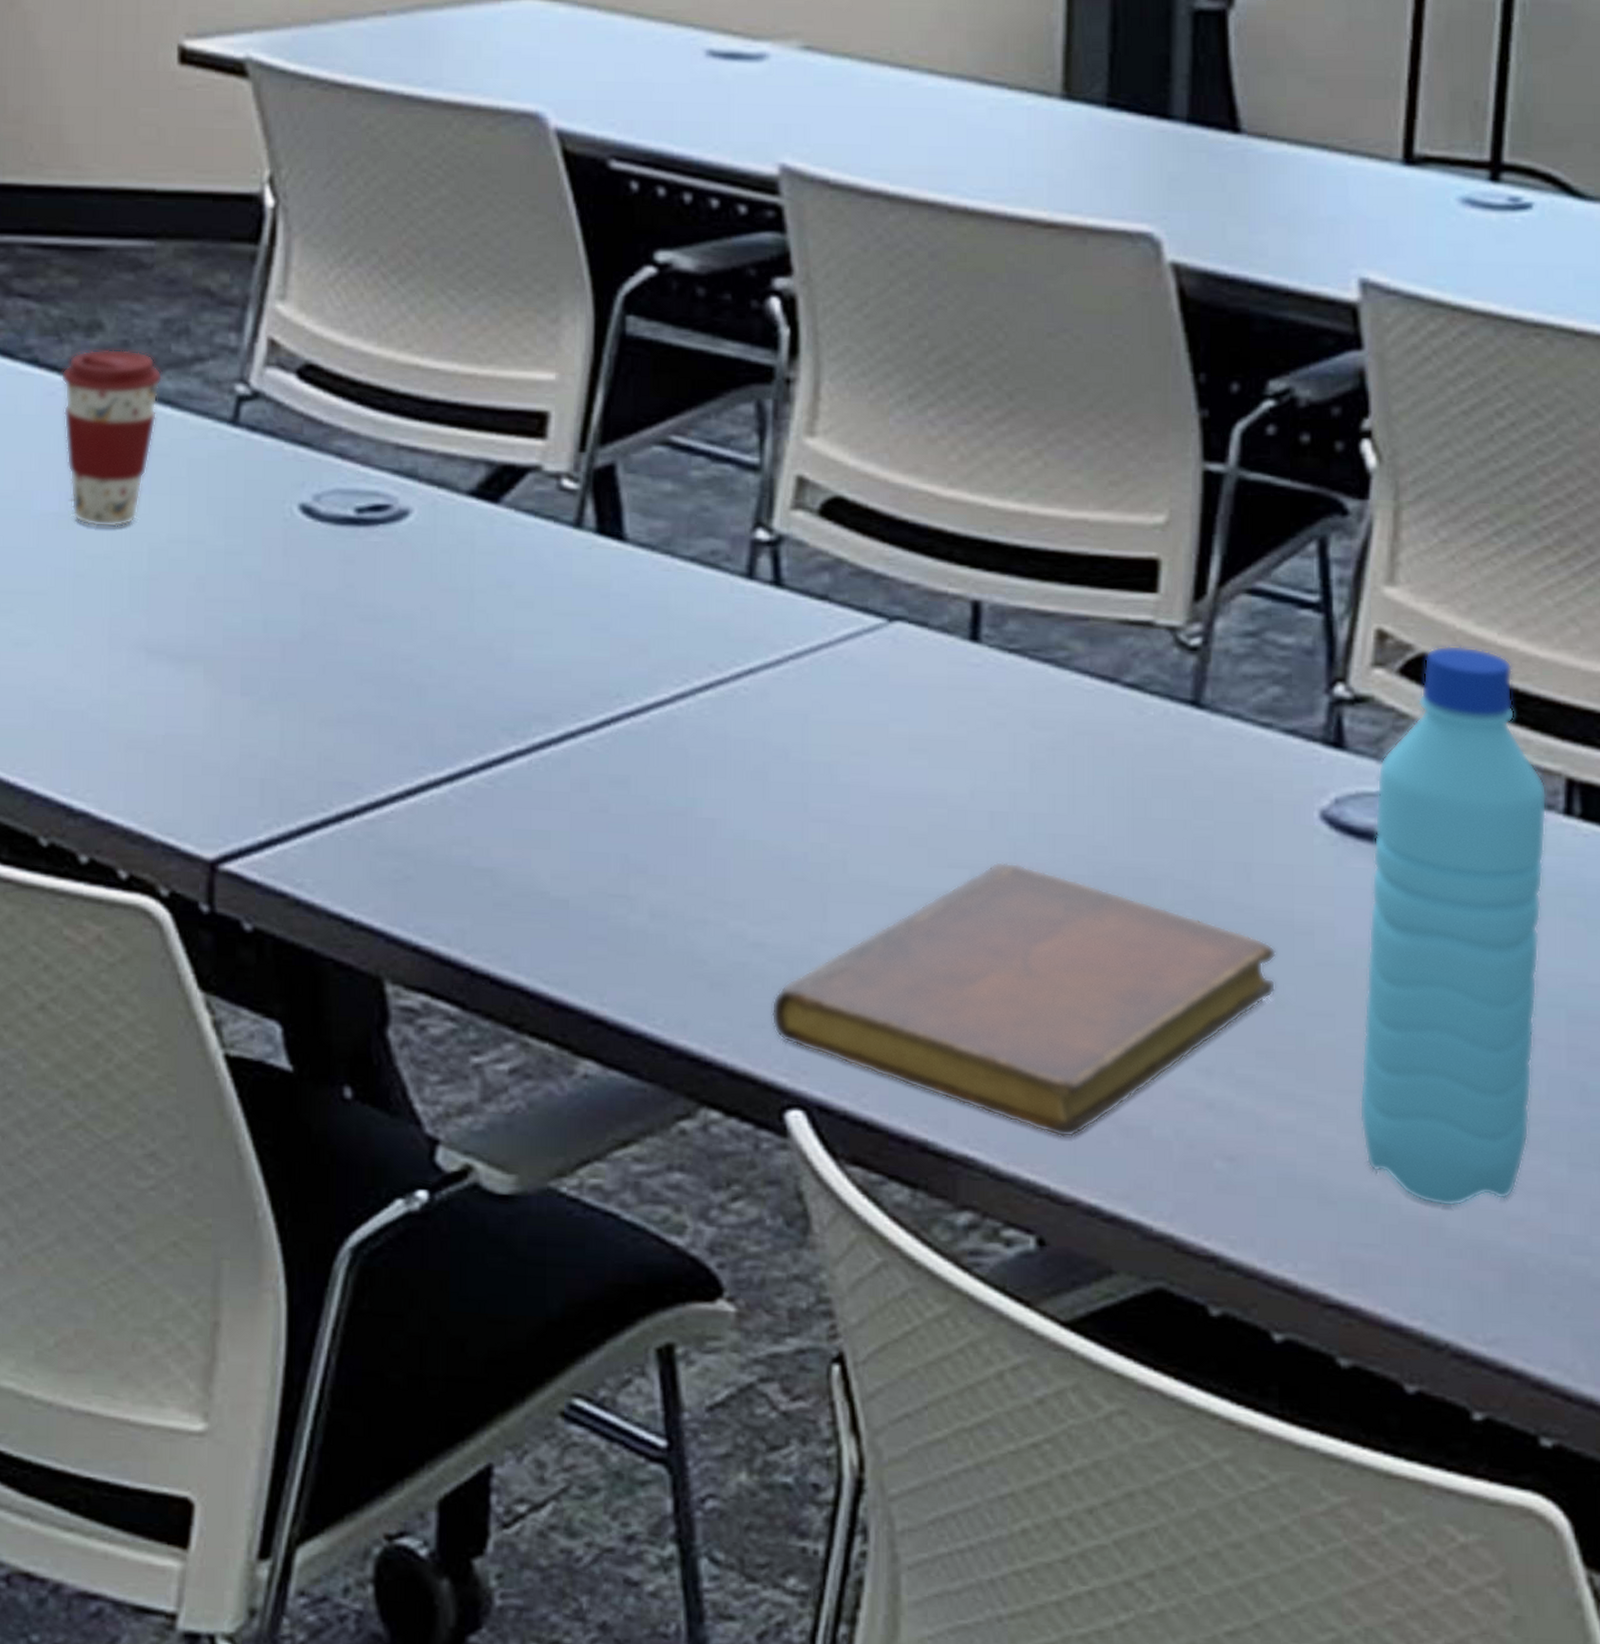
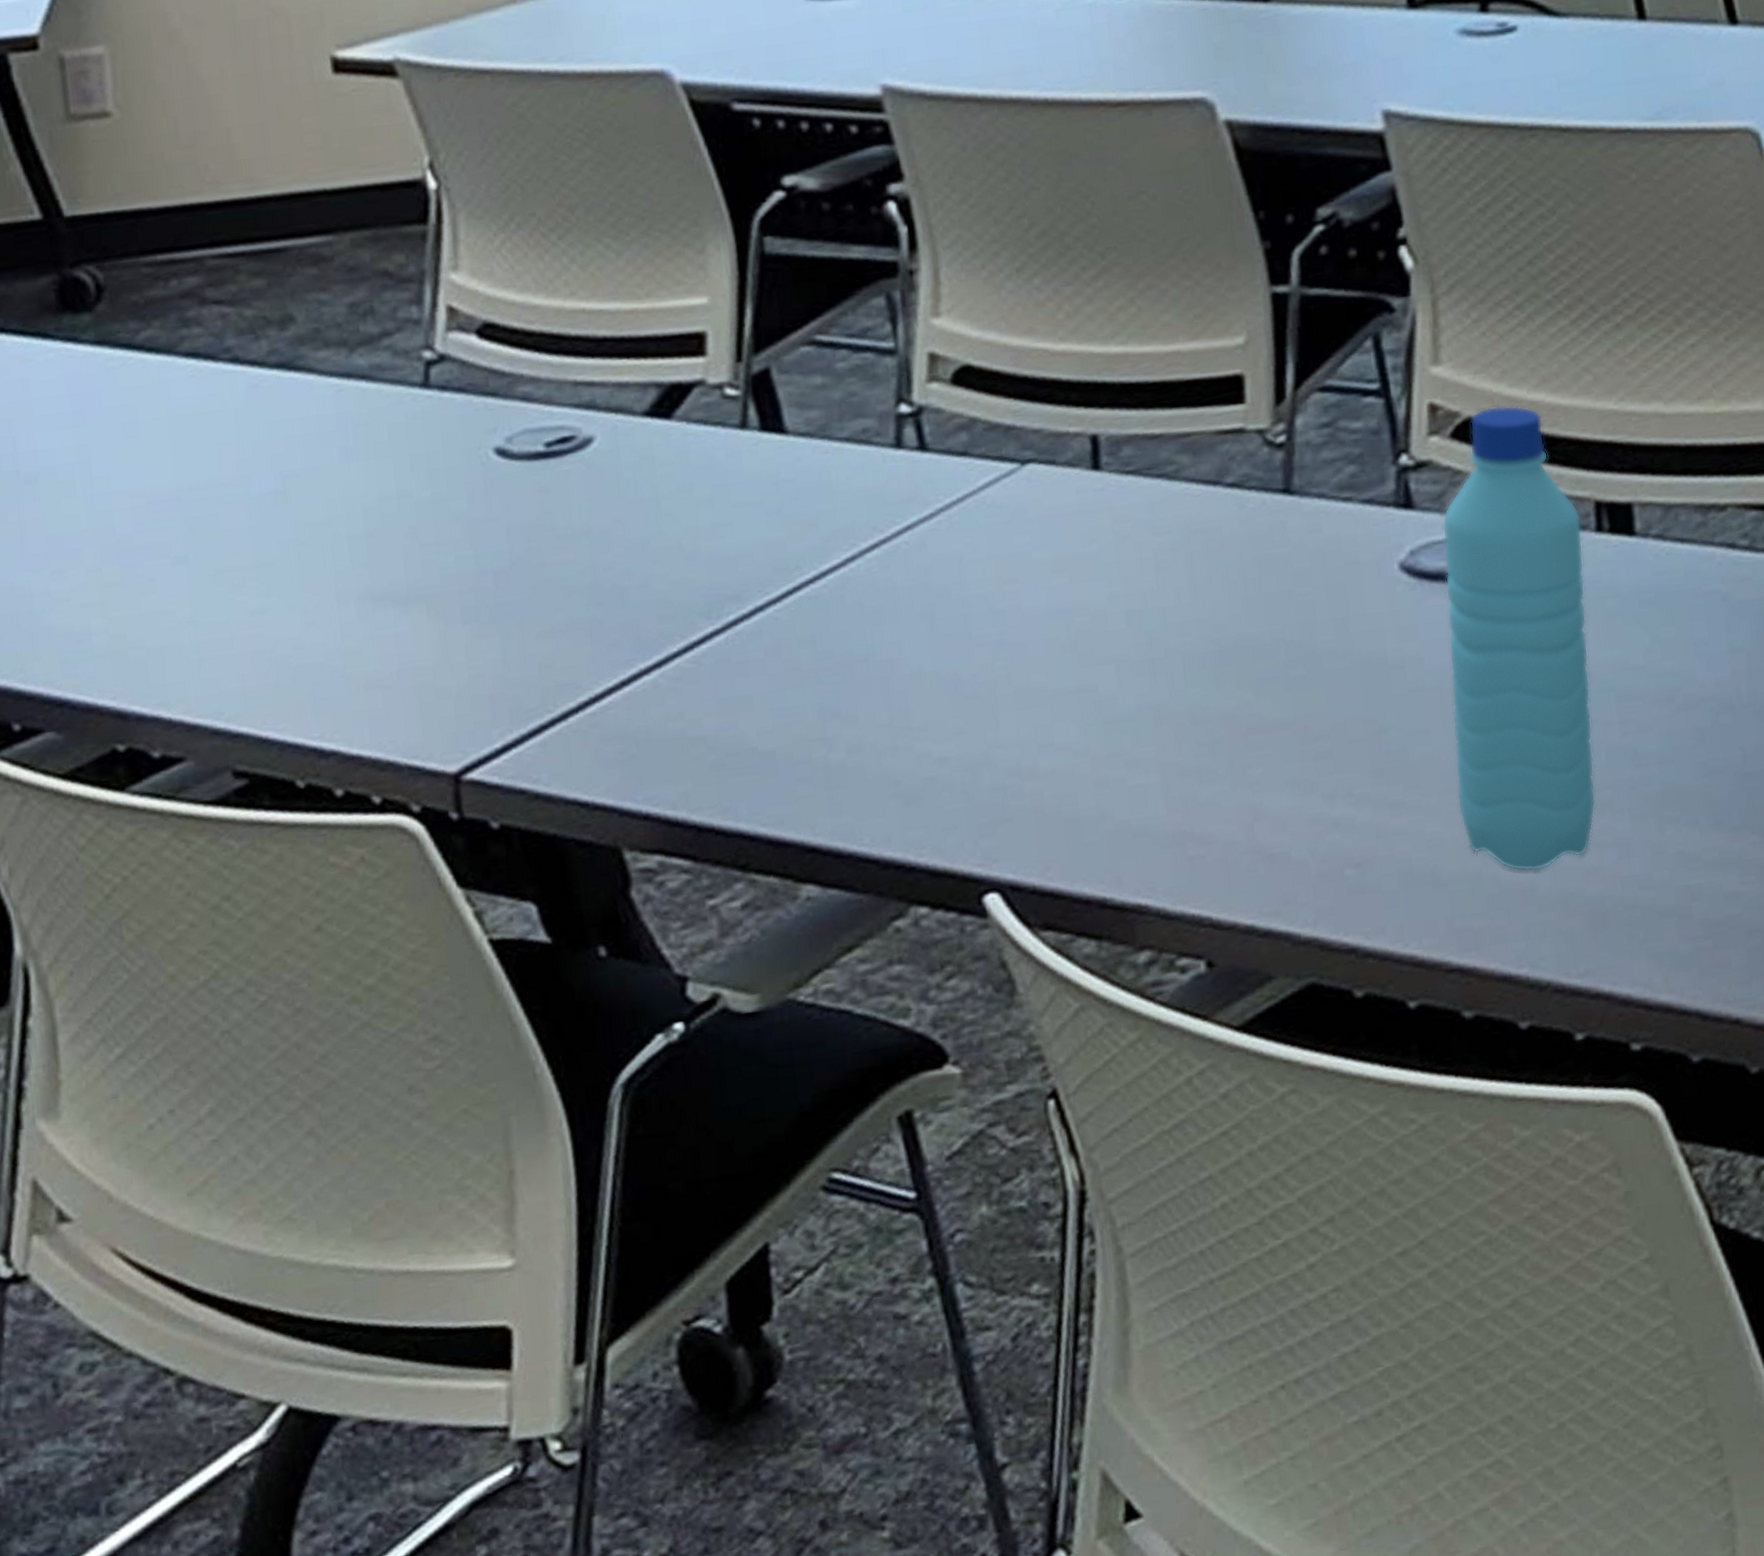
coffee cup: present [60,349,163,528] -> none [261,335,356,498]
notebook: present [771,861,1277,1138] -> none [960,651,1379,874]

